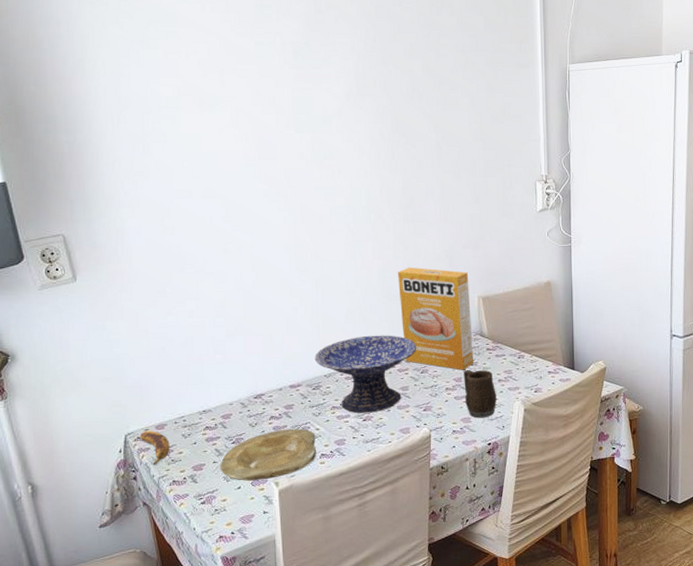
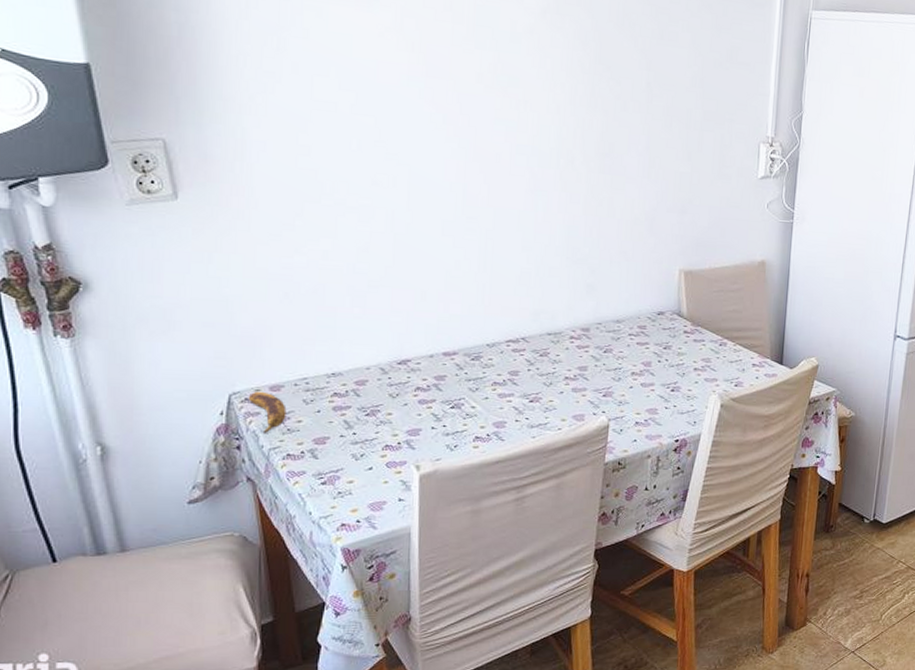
plate: present [220,428,317,481] -> none [348,403,470,462]
decorative bowl: present [314,335,417,413] -> none [476,302,602,394]
box: present [398,267,473,370] -> none [586,226,671,354]
mug: present [464,370,497,418] -> none [653,354,690,411]

